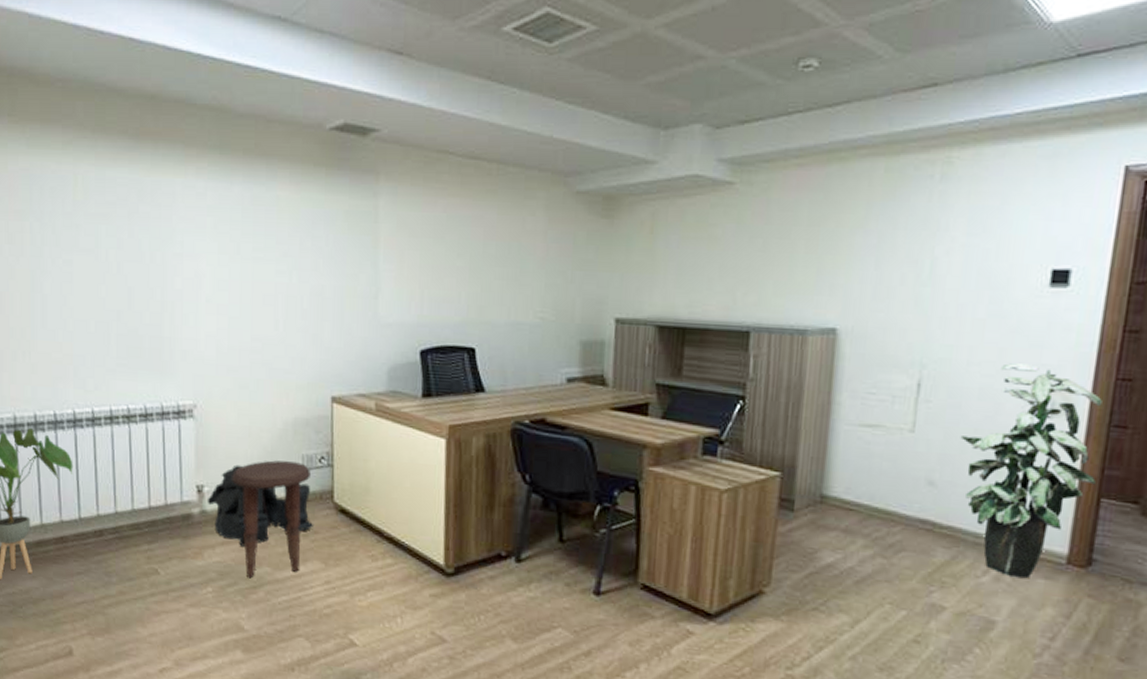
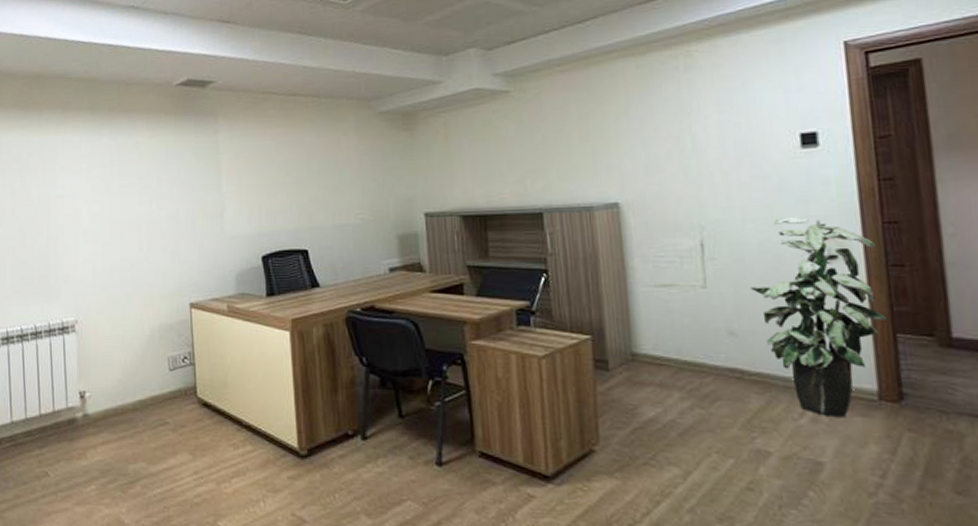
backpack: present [207,464,313,546] -> none [88,370,180,444]
side table: present [232,460,312,579] -> none [109,364,177,474]

